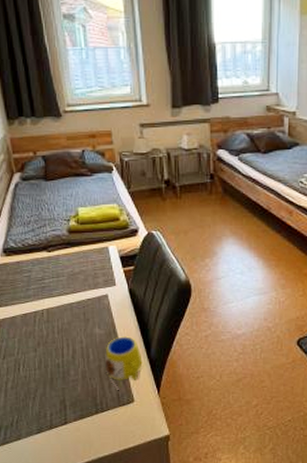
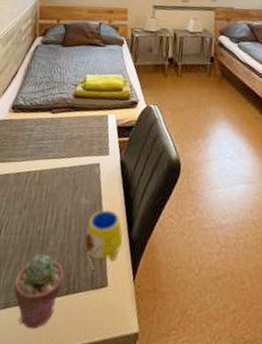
potted succulent: none [43,383,92,446] -> present [14,253,64,330]

